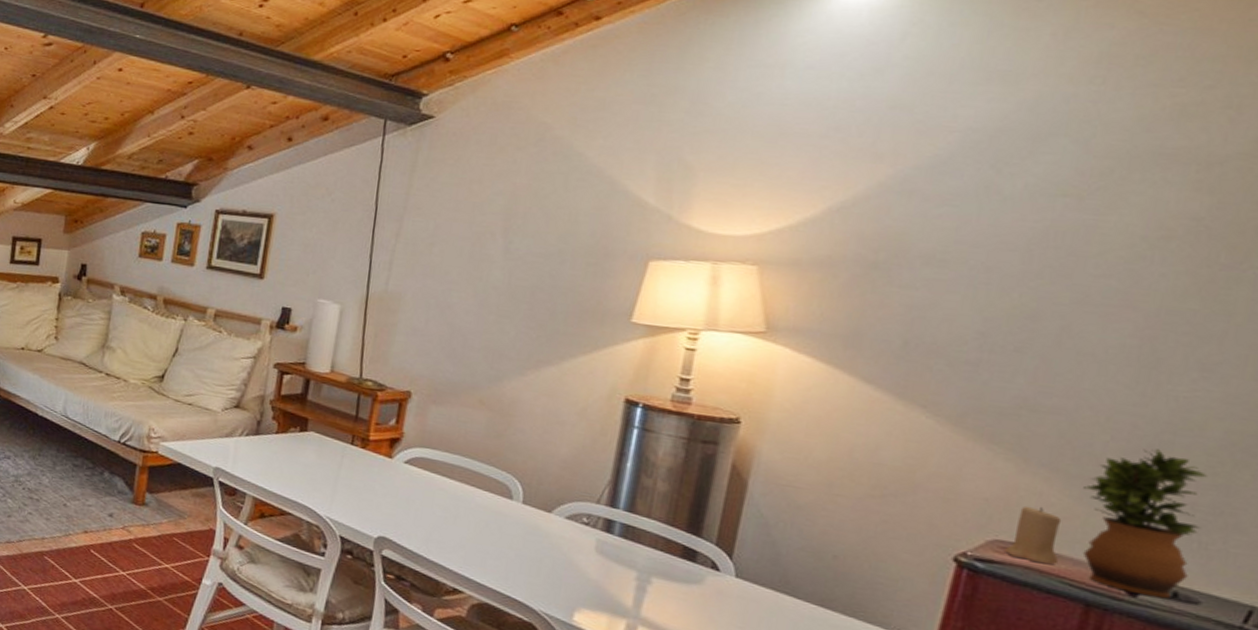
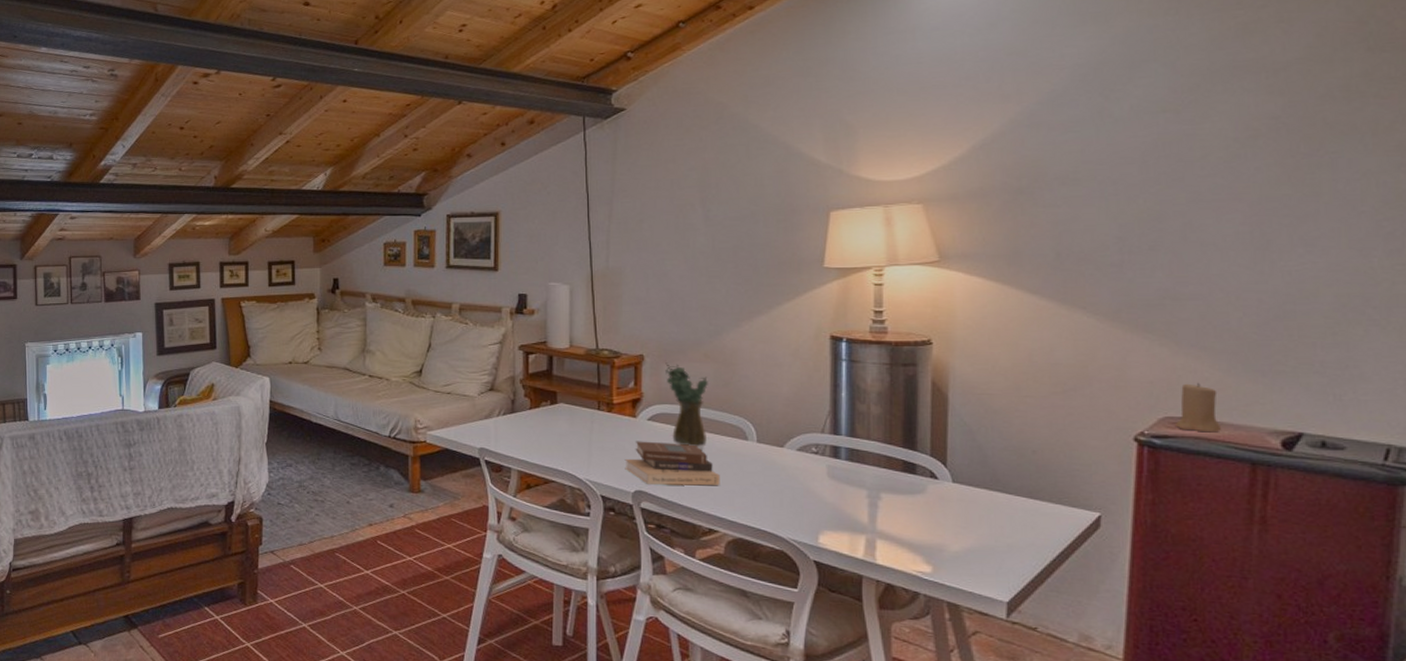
books: none [370,483,475,544] -> present [624,441,720,486]
vase: none [428,403,479,504] -> present [665,362,708,451]
potted plant: present [1082,449,1207,599] -> none [1229,318,1332,449]

